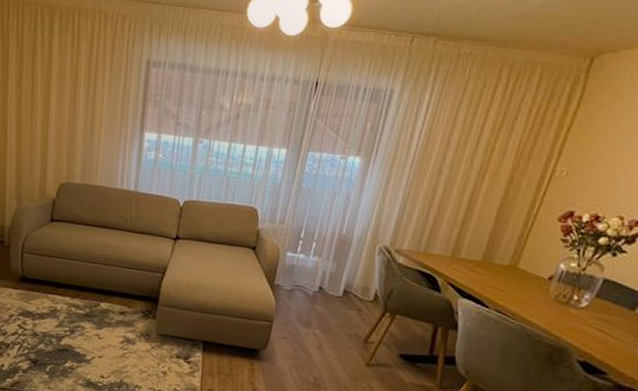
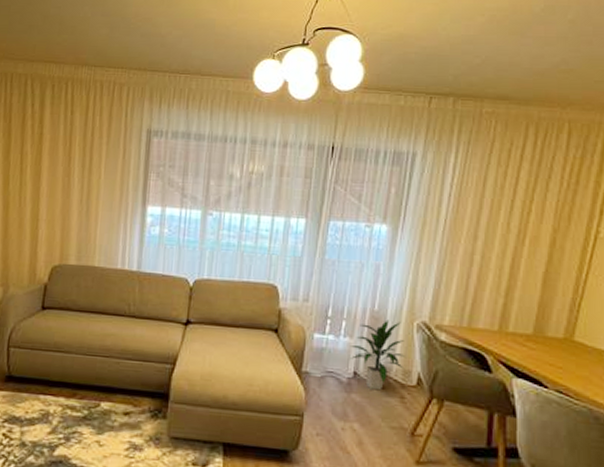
indoor plant: none [317,242,366,304] -> present [350,319,405,391]

